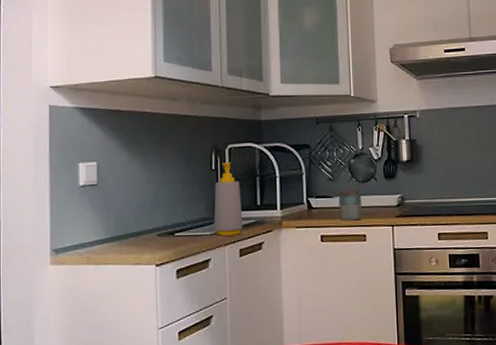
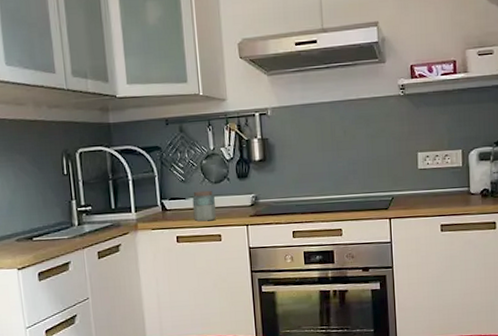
soap bottle: present [214,162,243,236] -> none [68,167,100,240]

